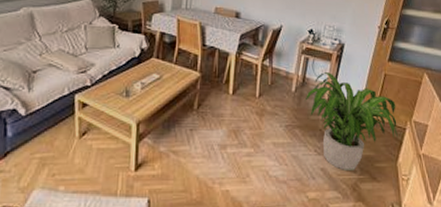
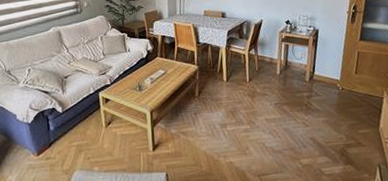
potted plant: present [304,72,398,170] -> none [289,55,377,138]

